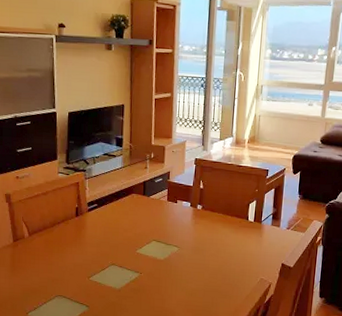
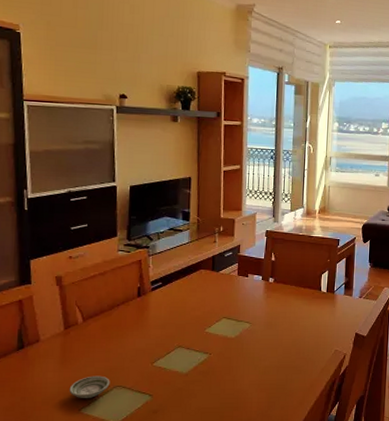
saucer: none [18,284,53,304] -> present [69,375,110,398]

